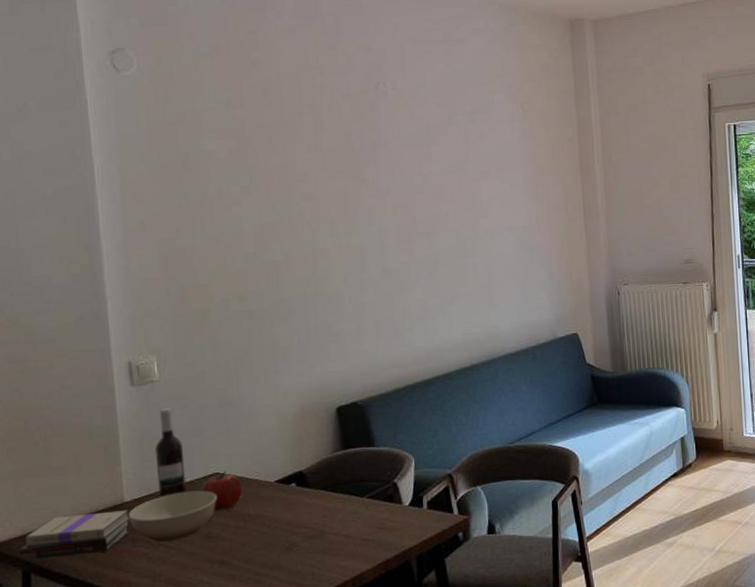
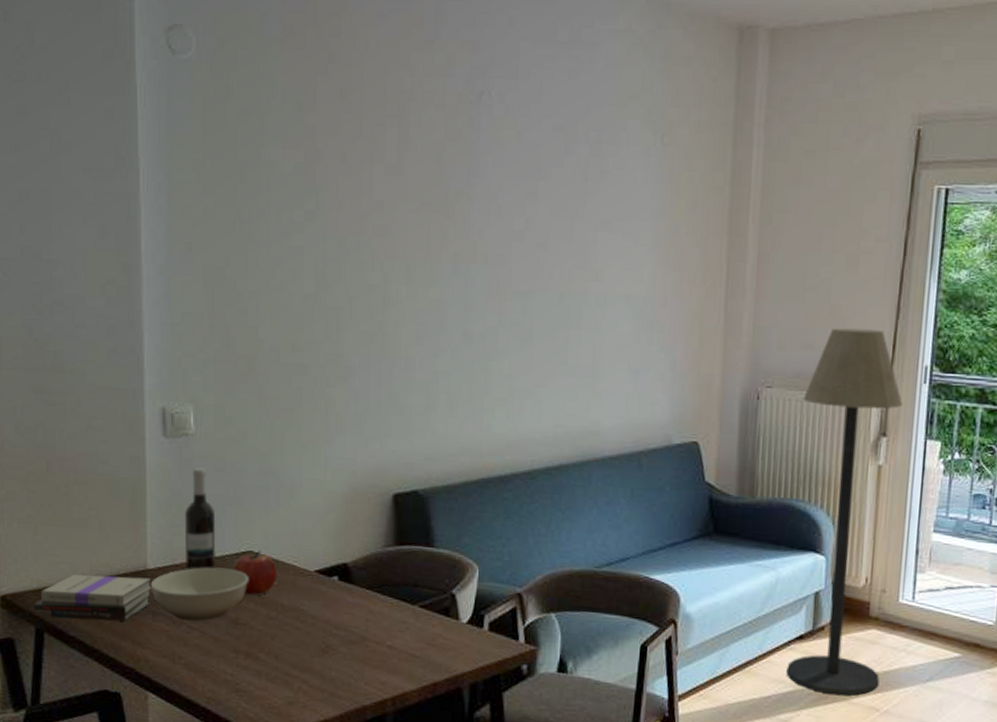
floor lamp: none [652,232,738,517] -> present [786,328,903,696]

